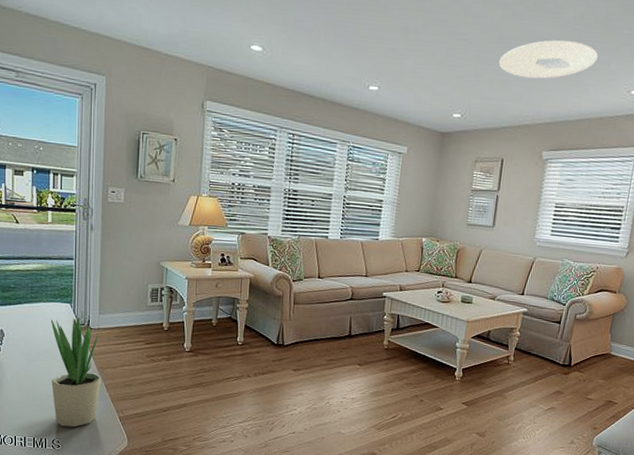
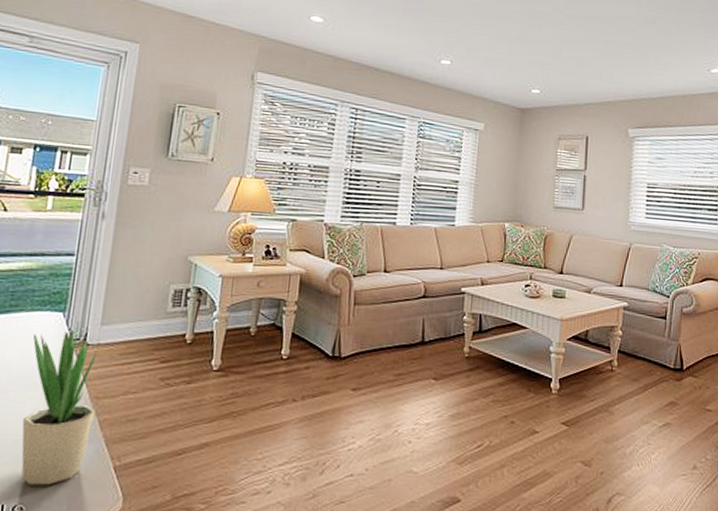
ceiling light: present [498,40,598,79] -> none [576,19,674,57]

